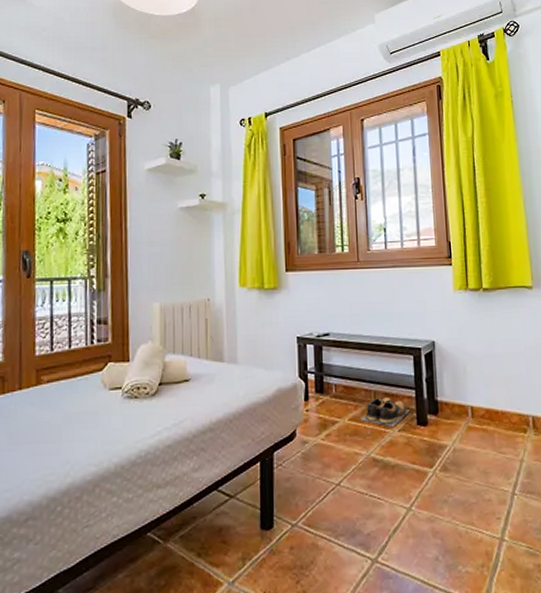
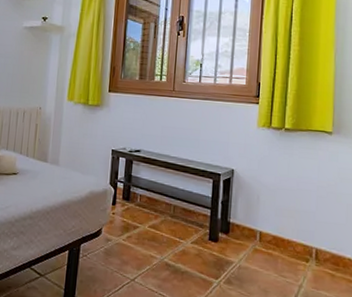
shoes: present [360,397,410,427] -> none [158,211,204,239]

